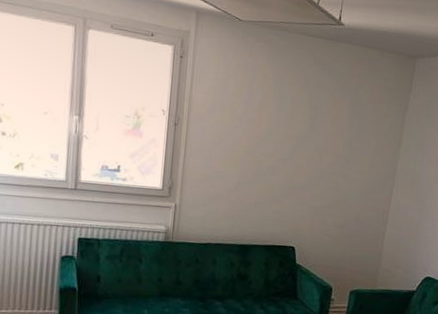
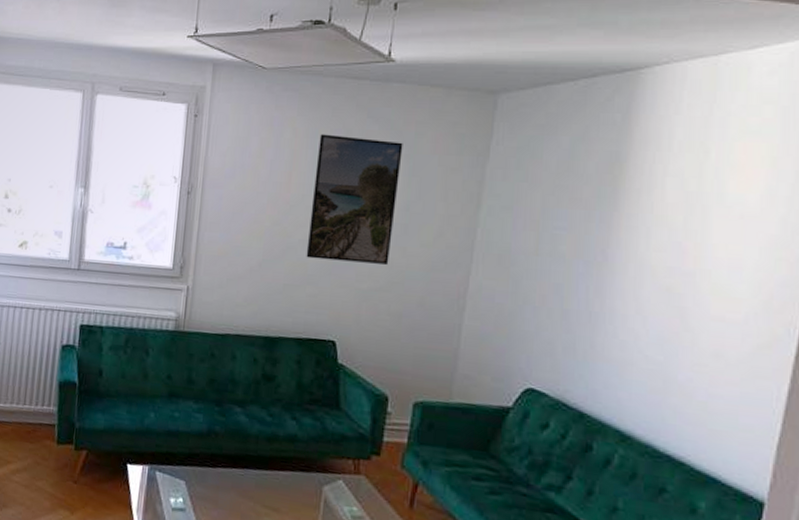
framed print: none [273,80,348,187] -> present [306,134,403,265]

